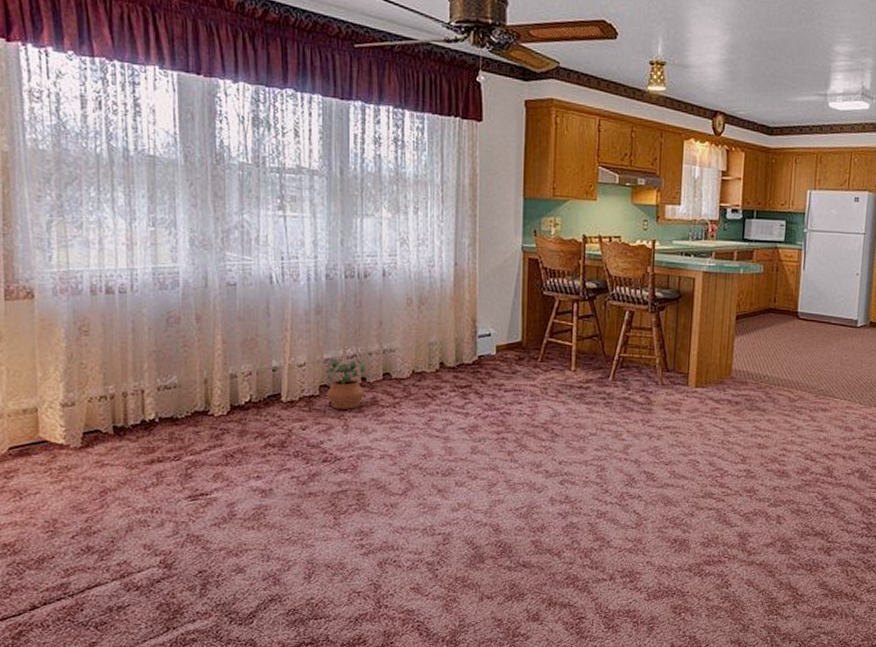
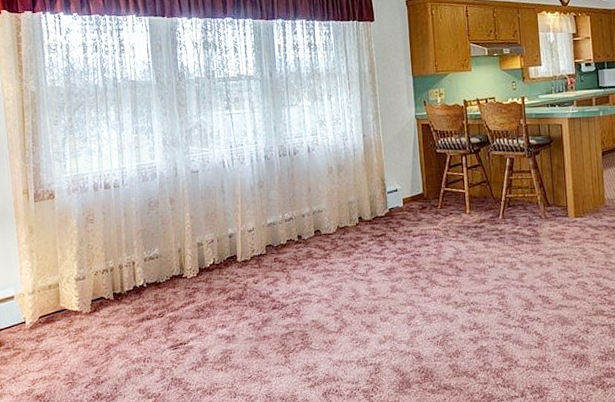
potted plant: present [326,358,366,409] -> none [270,220,302,264]

